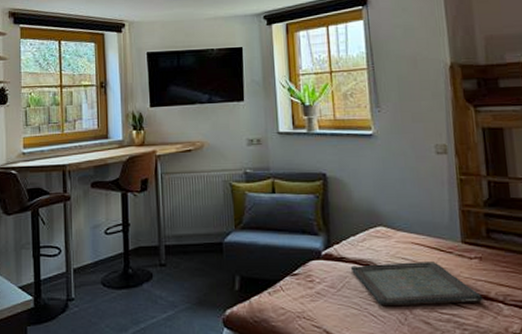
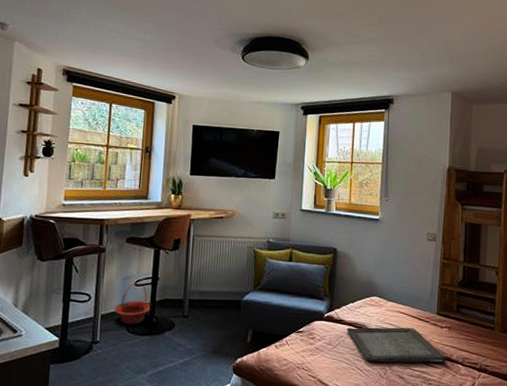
basket: none [87,231,126,277] -> present [114,283,152,324]

